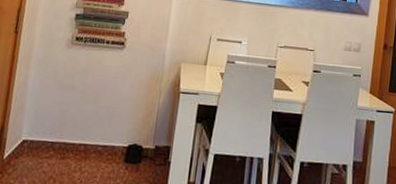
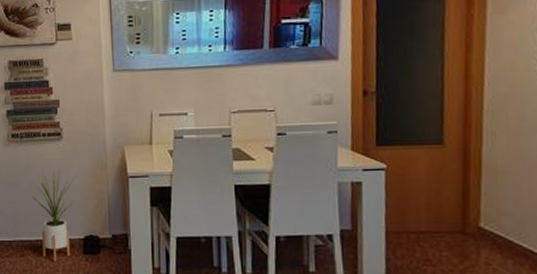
house plant: none [84,75,131,168] -> present [31,169,76,262]

